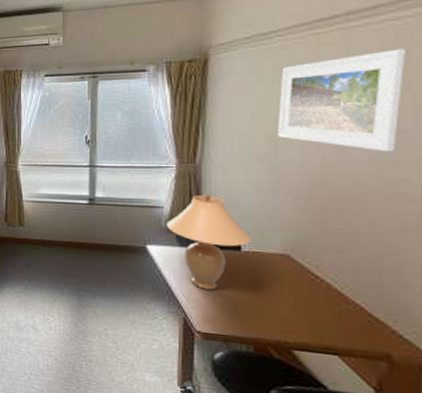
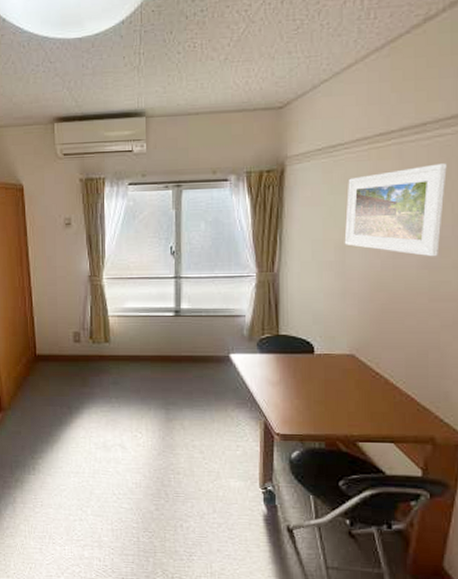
table lamp: present [167,194,251,290] -> none [248,301,322,393]

